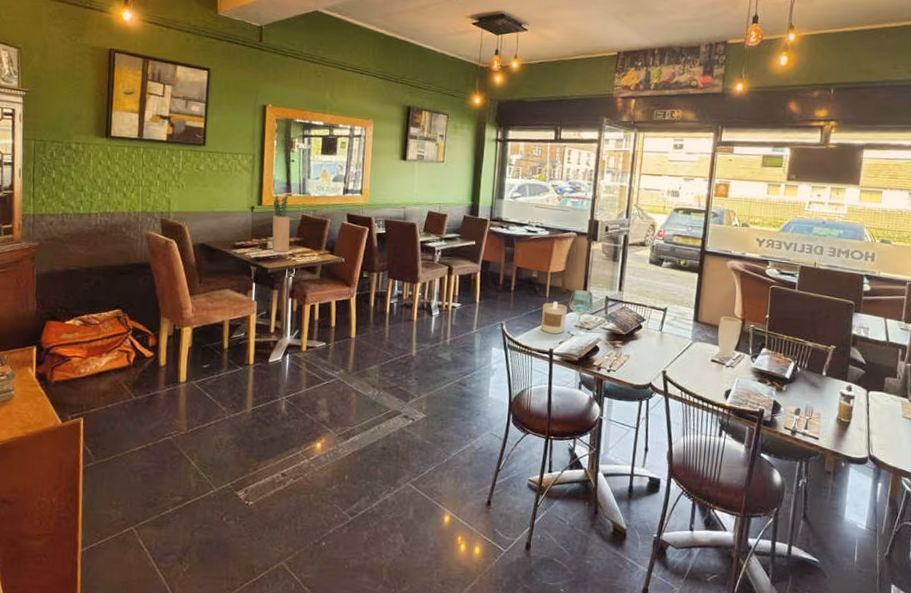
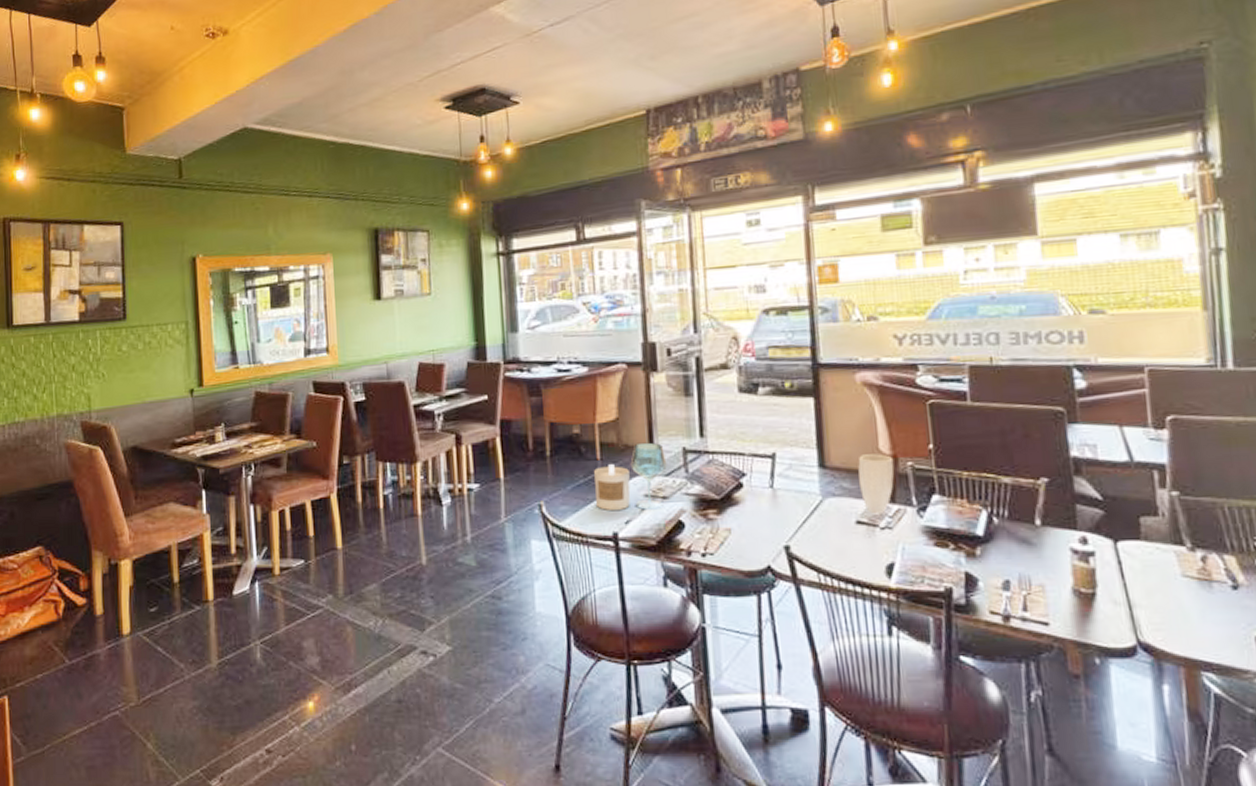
vase: present [272,191,291,253] -> none [217,363,244,446]

